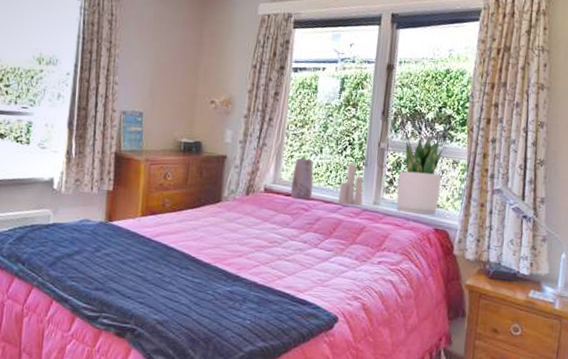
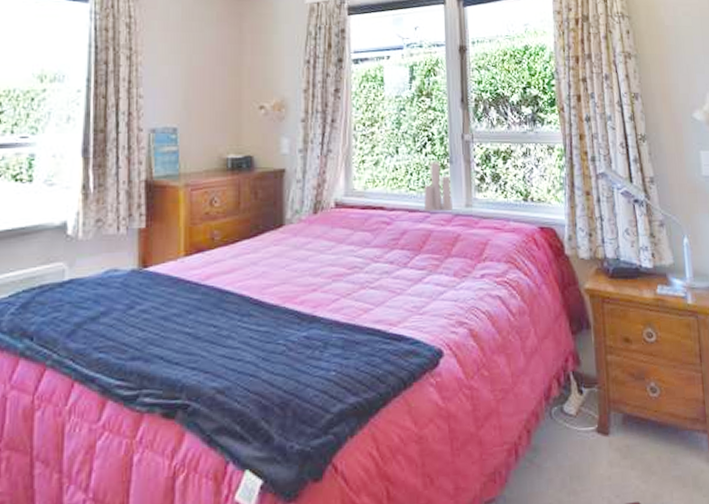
vase: present [290,158,314,201] -> none [367,162,393,212]
planter: present [396,134,444,215] -> none [490,119,539,212]

